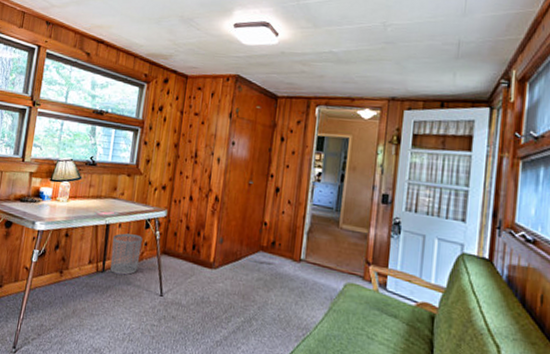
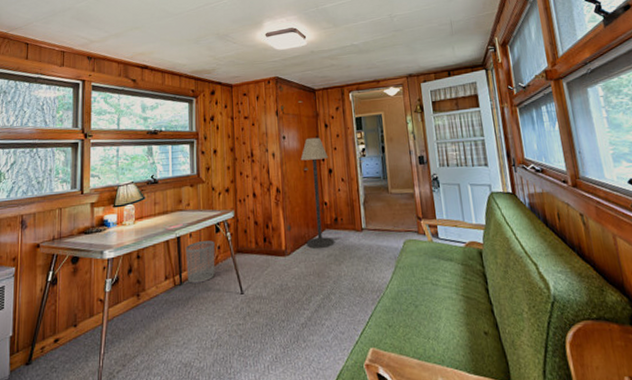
floor lamp: none [237,149,278,271] -> present [300,137,335,249]

